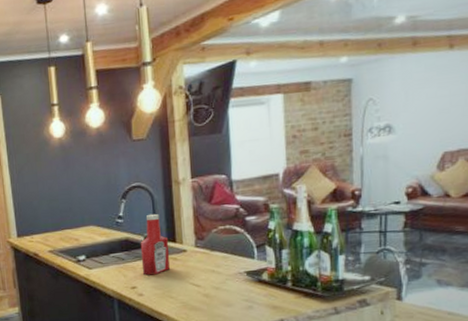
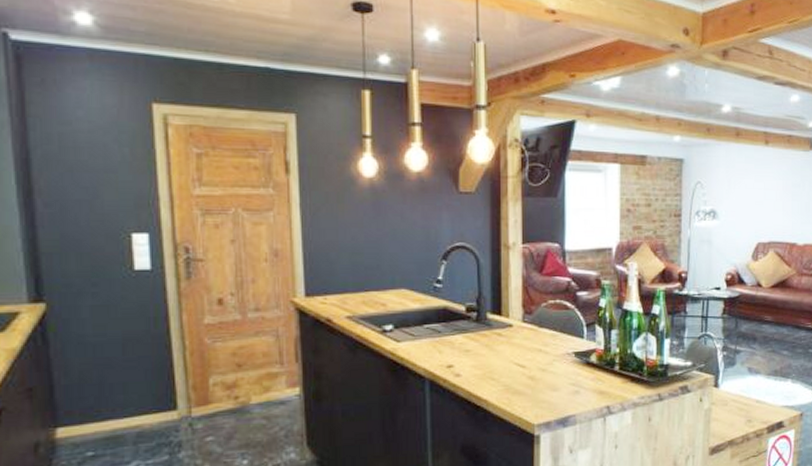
ketchup bottle: present [140,213,170,276] -> none [460,280,494,353]

